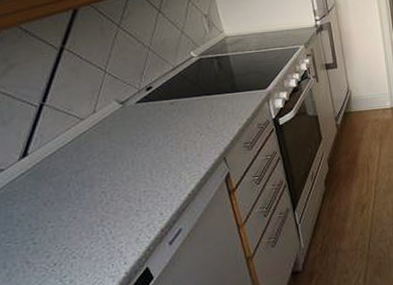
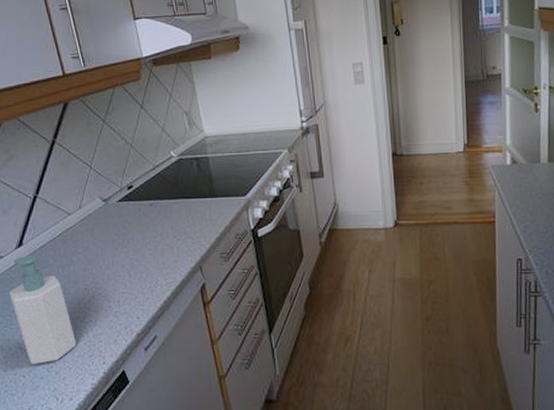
soap bottle: none [12,163,94,277] -> present [9,254,77,364]

